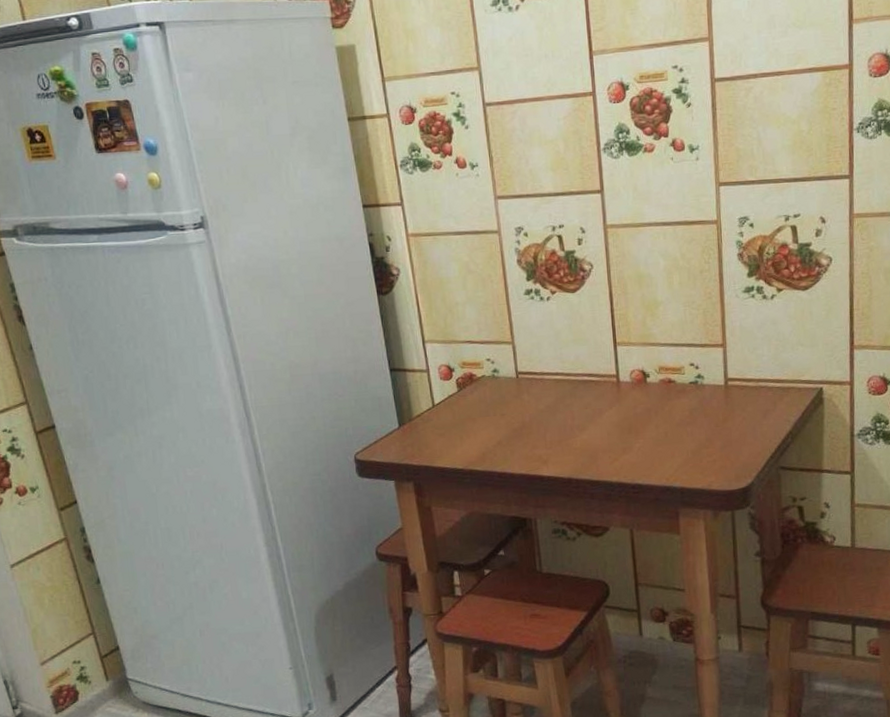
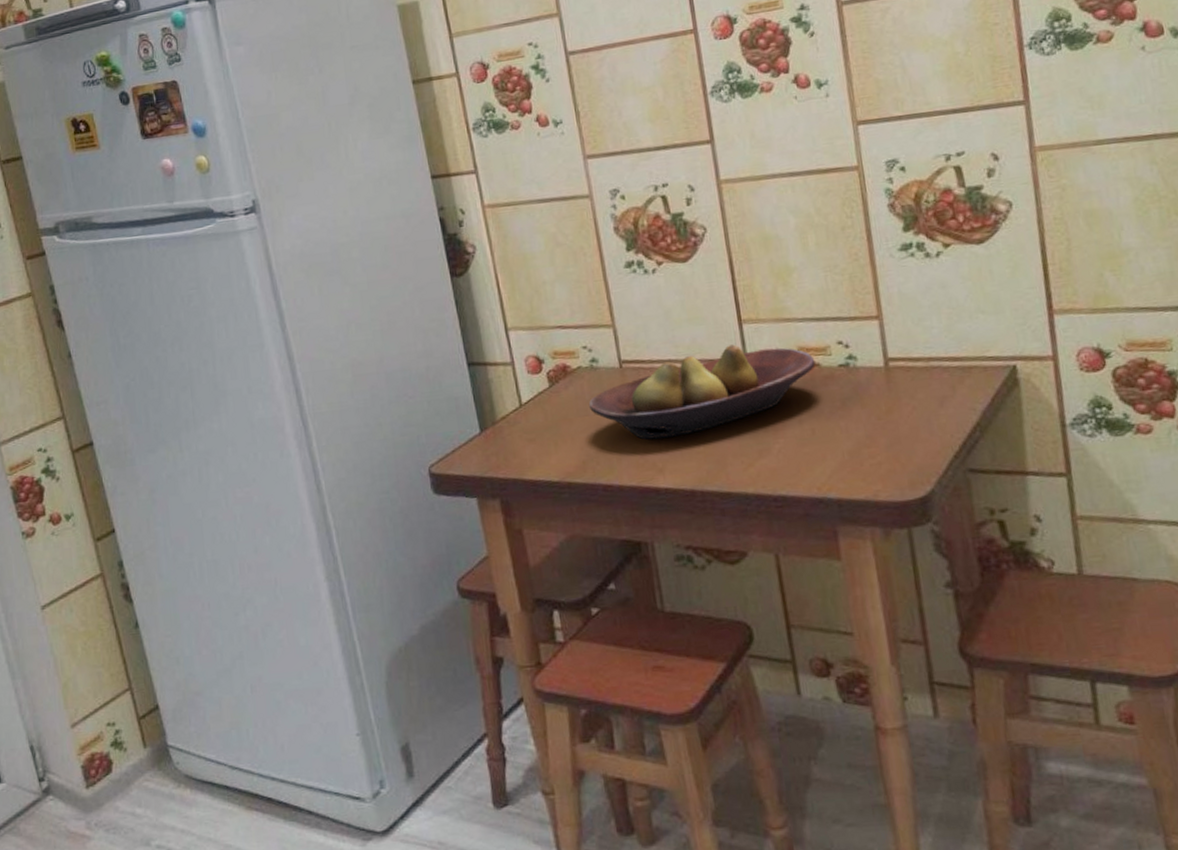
fruit bowl: none [489,362,672,437] -> present [588,344,816,440]

